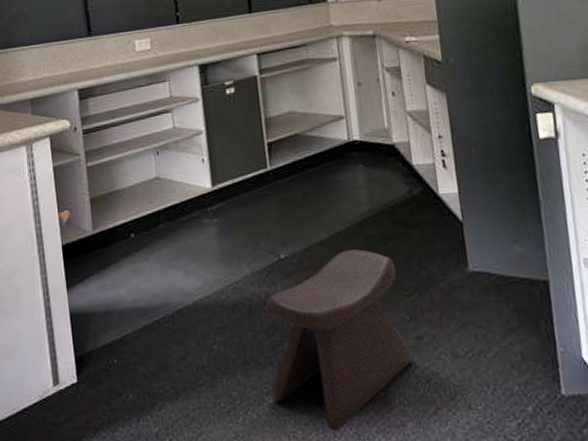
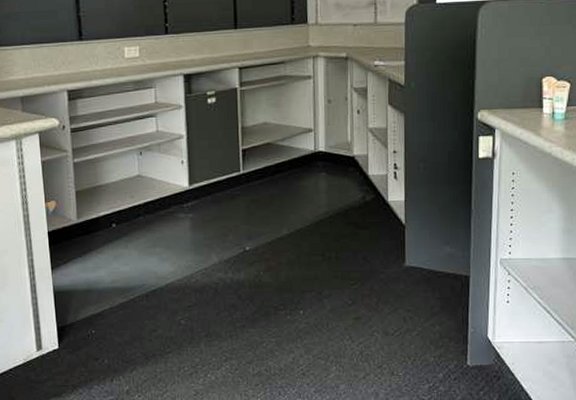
stool: present [264,249,414,431] -> none [228,245,351,391]

